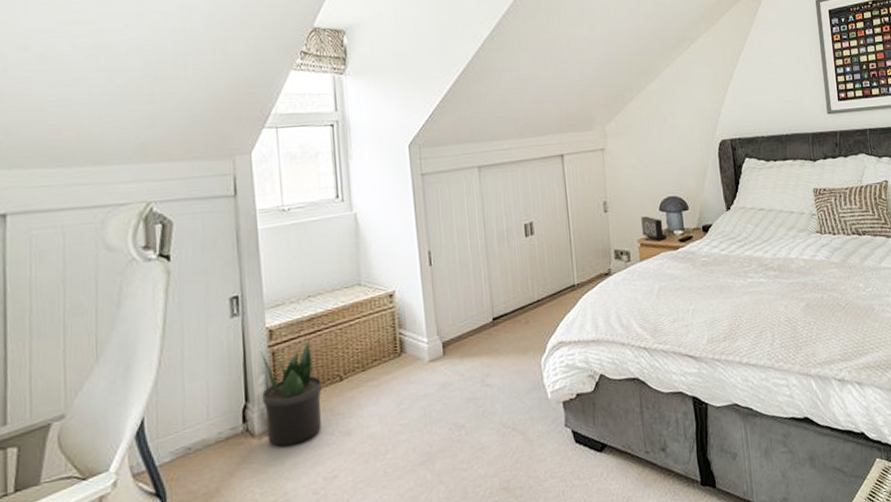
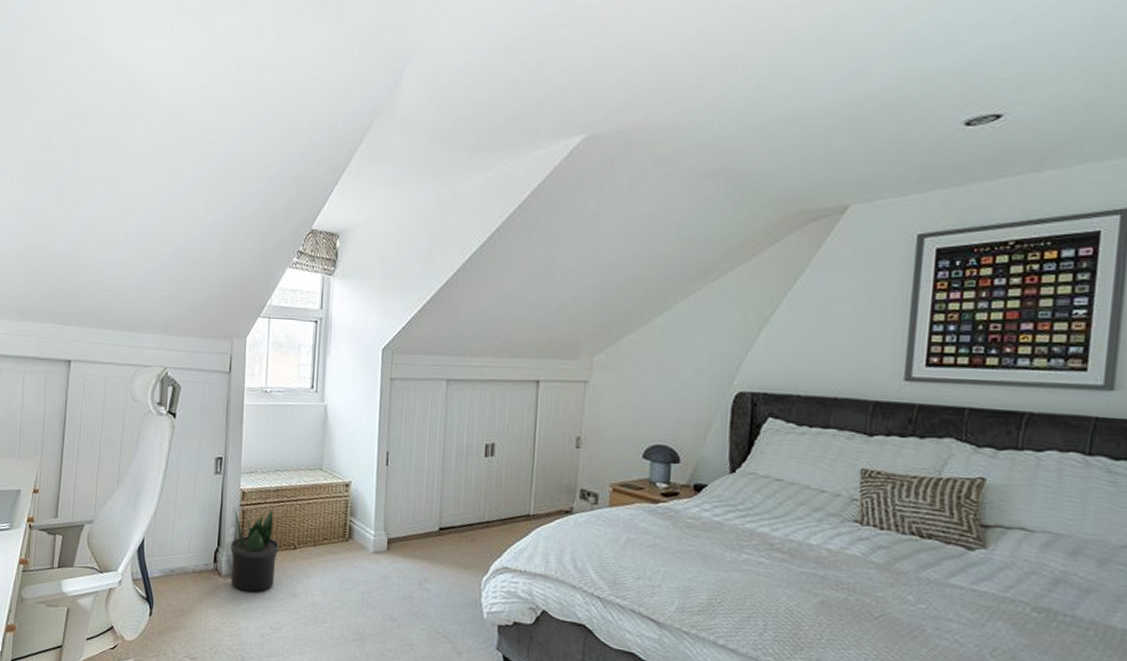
alarm clock: present [641,216,667,240] -> none [617,460,646,490]

